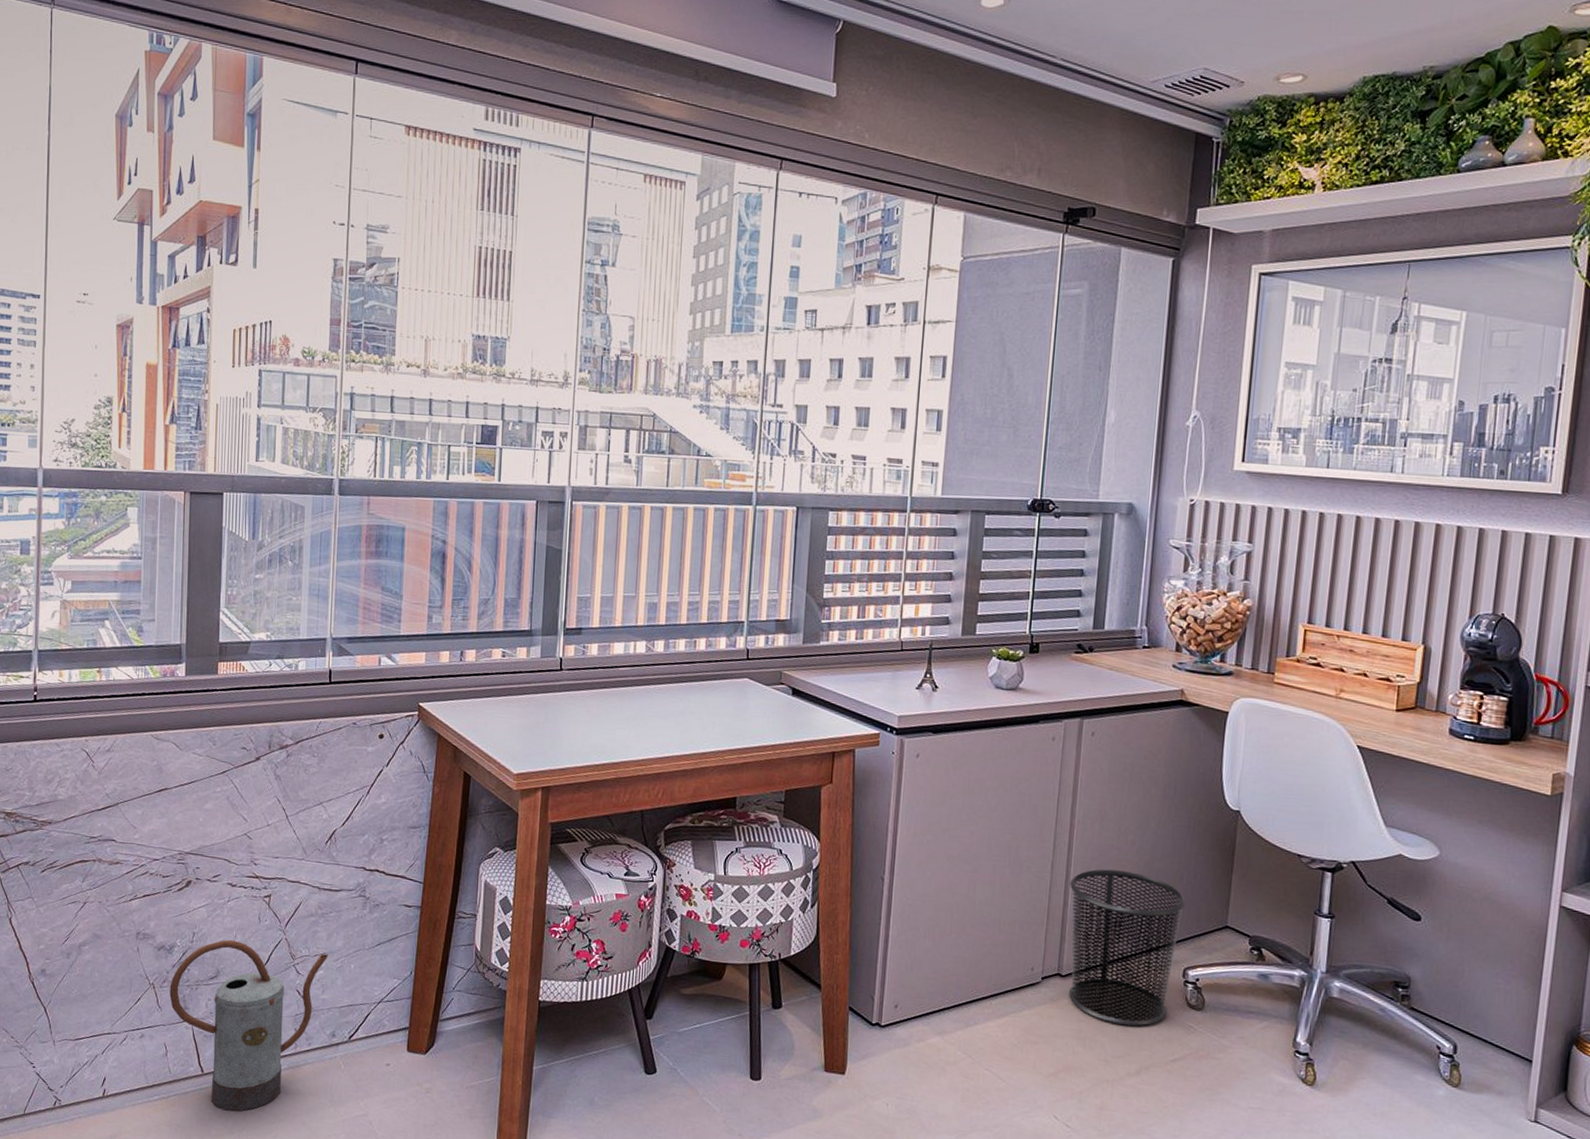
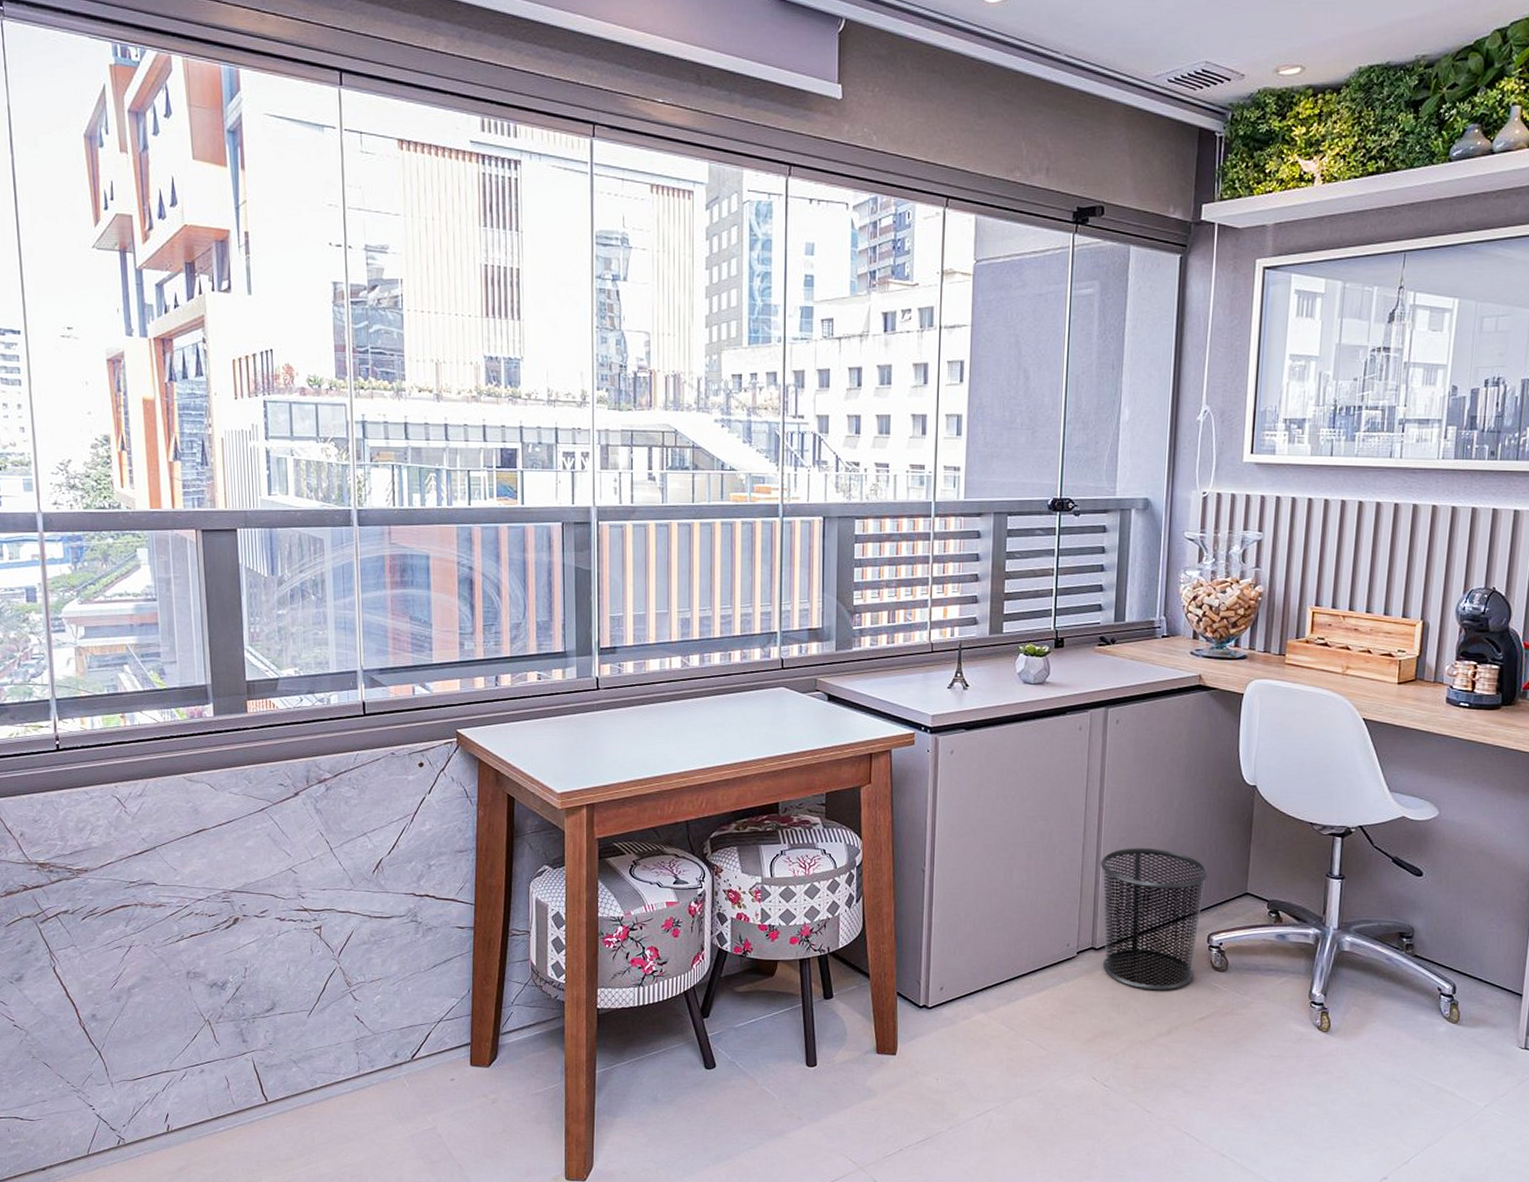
watering can: present [169,939,329,1112] -> none [226,972,385,1136]

